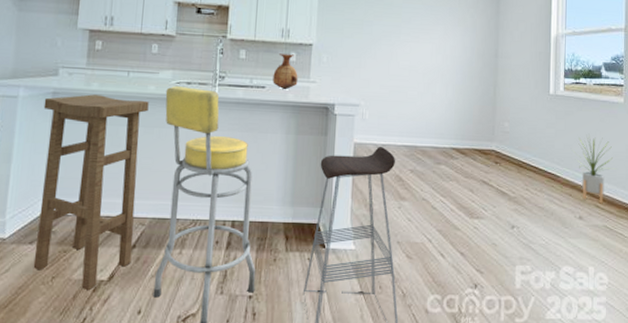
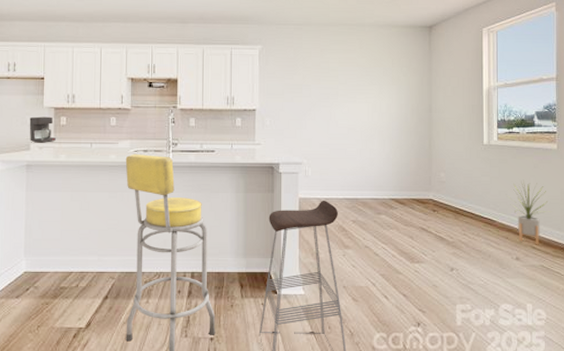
bar stool: present [33,94,149,291] -> none [19,165,111,337]
coffee maker: none [59,38,89,69] -> present [29,116,56,143]
vase: present [273,53,298,90] -> none [221,120,244,153]

